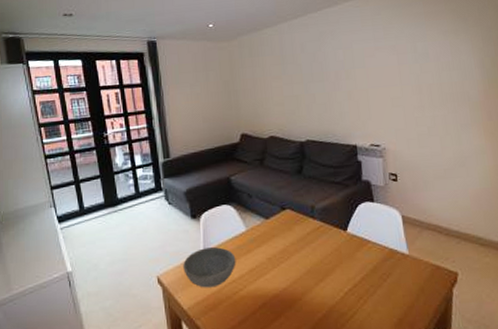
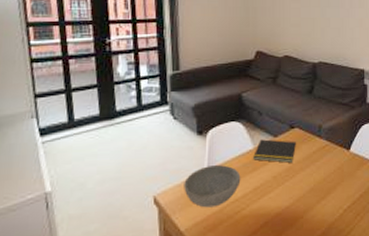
notepad: none [246,221,290,245] -> present [253,139,297,163]

